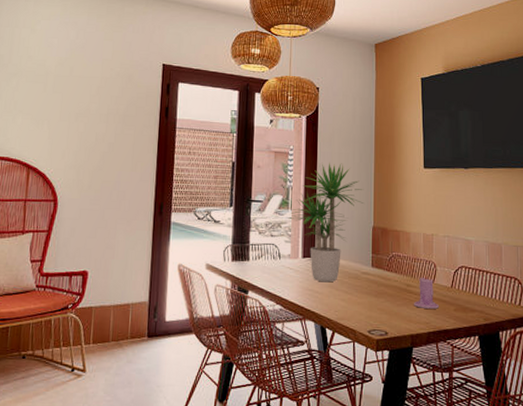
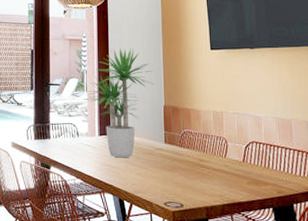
candle: present [413,274,439,309] -> none [206,149,232,182]

